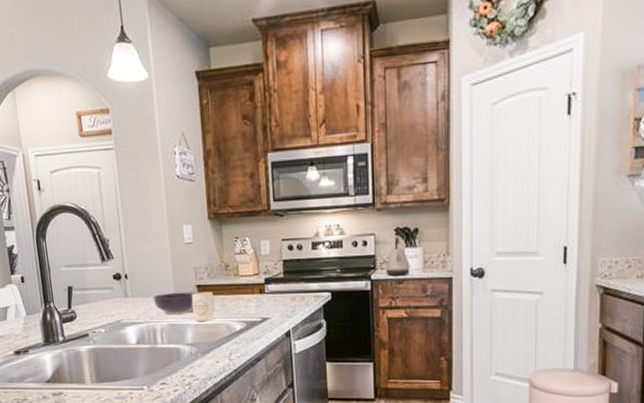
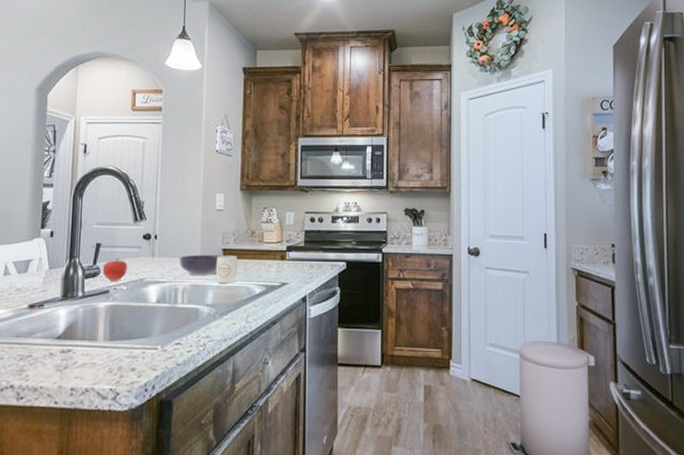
fruit: none [78,300,103,325] -> present [102,257,127,282]
kettle: present [385,237,410,276] -> none [395,216,417,250]

